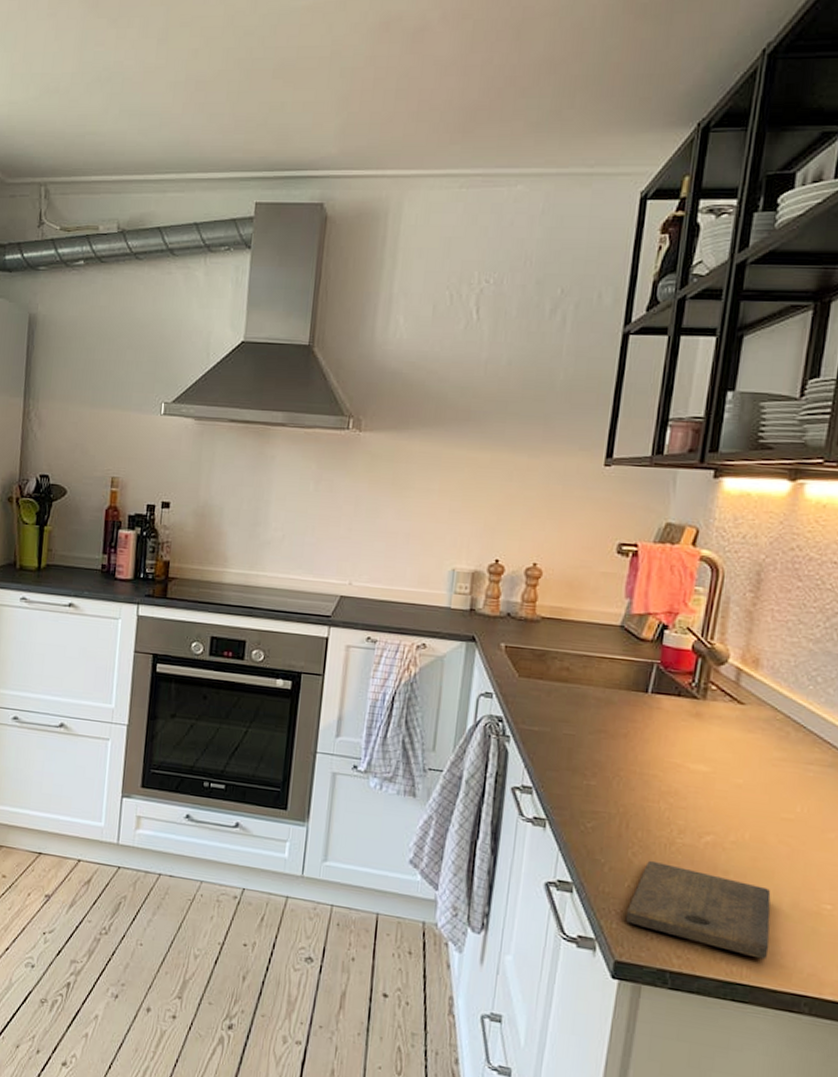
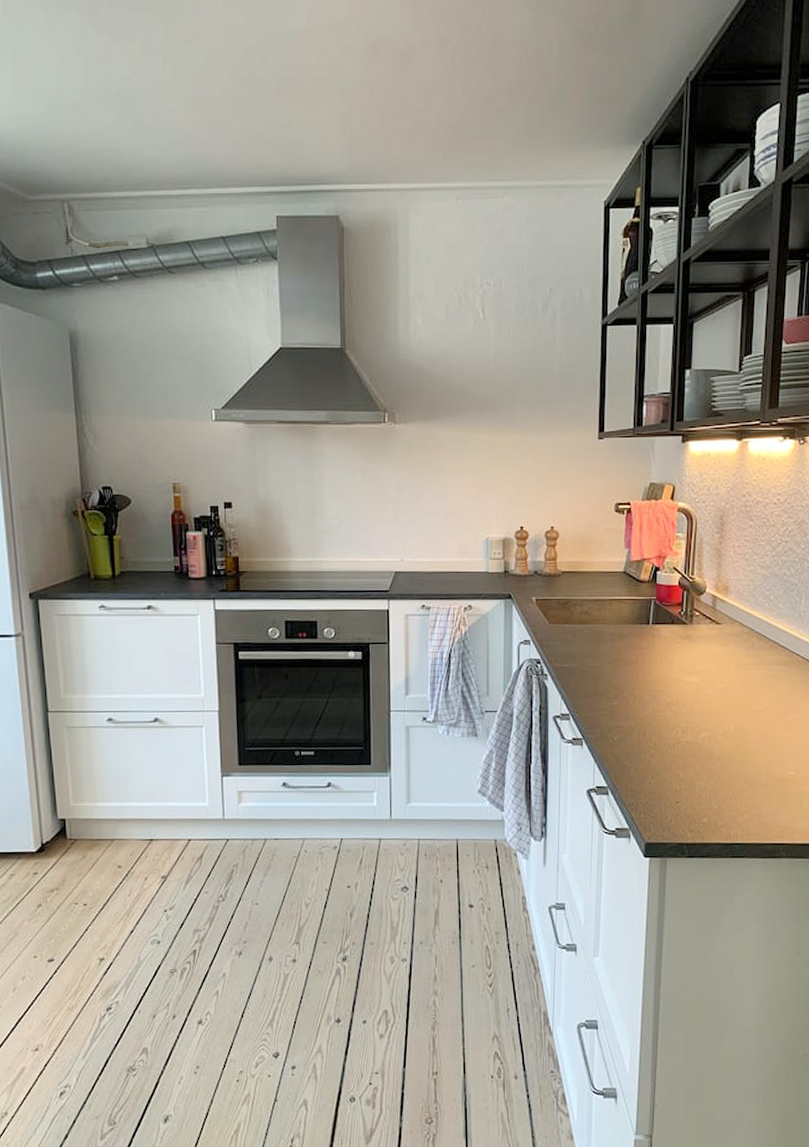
cutting board: present [625,860,771,960] -> none [650,758,755,822]

